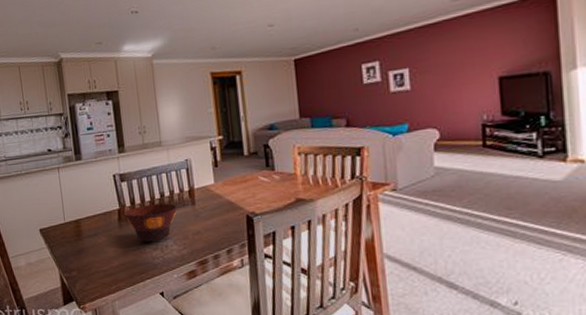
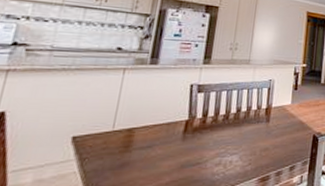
bowl: present [123,203,177,242] -> none [191,118,251,157]

